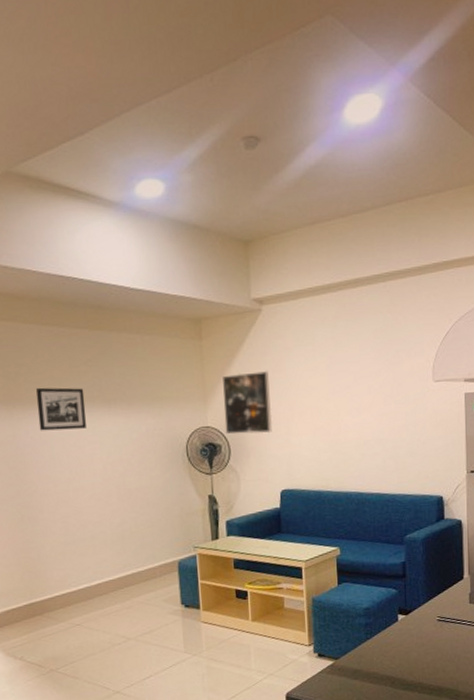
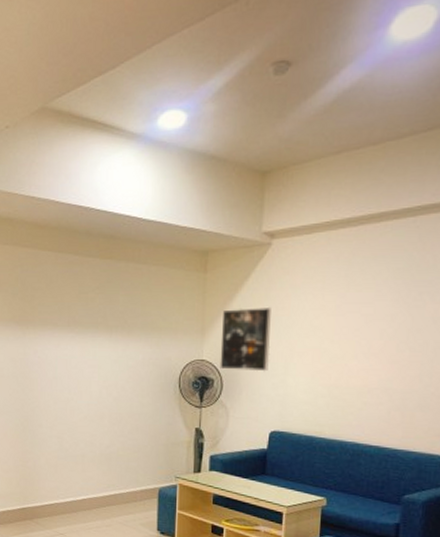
picture frame: present [35,387,87,431] -> none [47,311,90,352]

